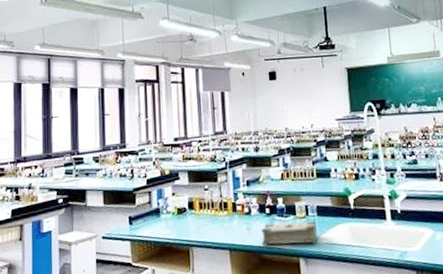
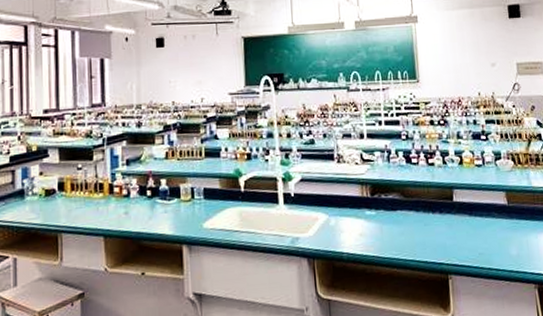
book: present [261,220,317,247] -> none [140,204,204,232]

